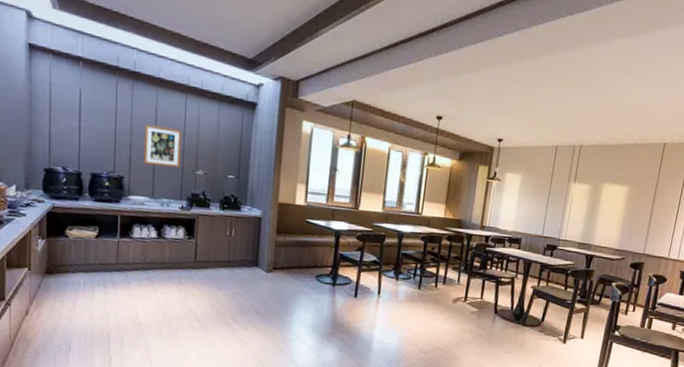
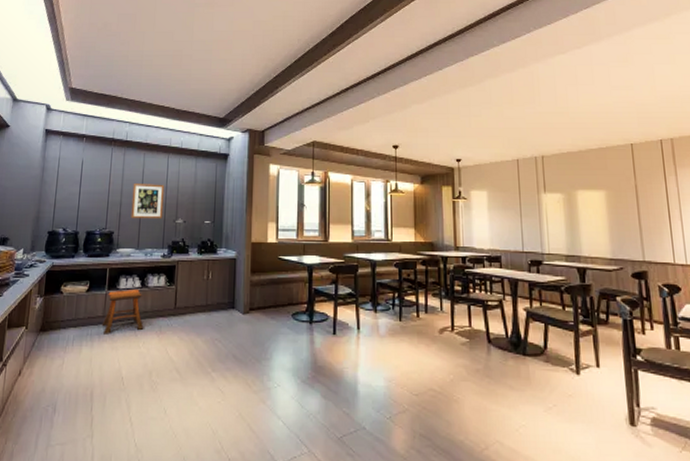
stool: none [115,239,162,282] -> present [102,288,144,334]

